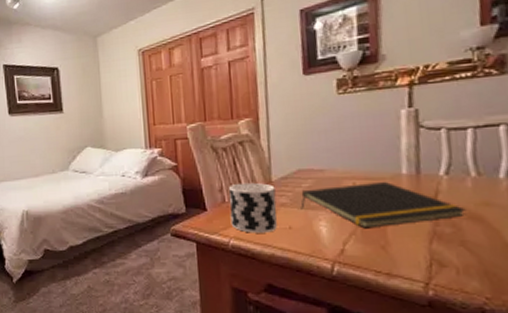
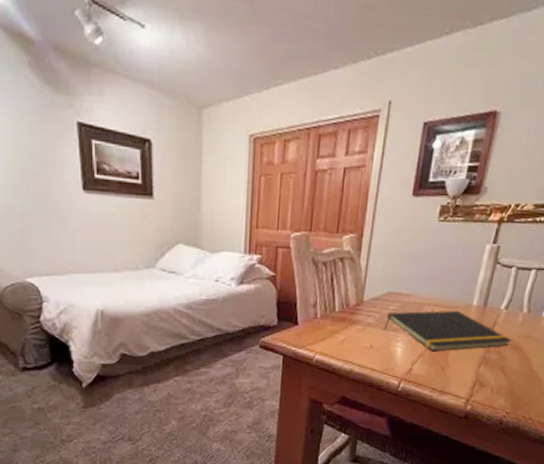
cup: present [229,182,278,233] -> none [318,300,365,350]

